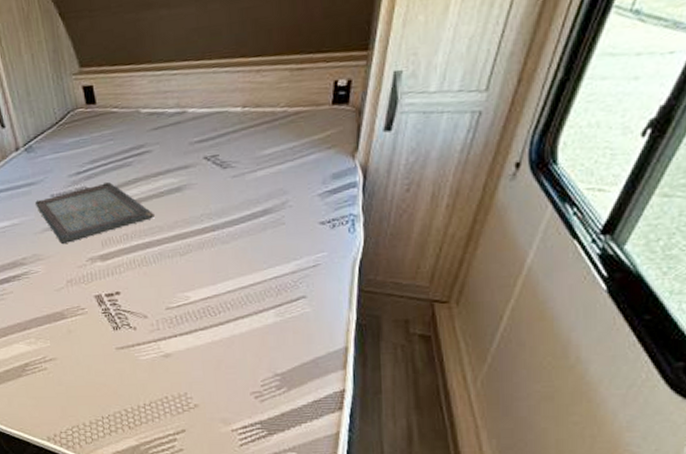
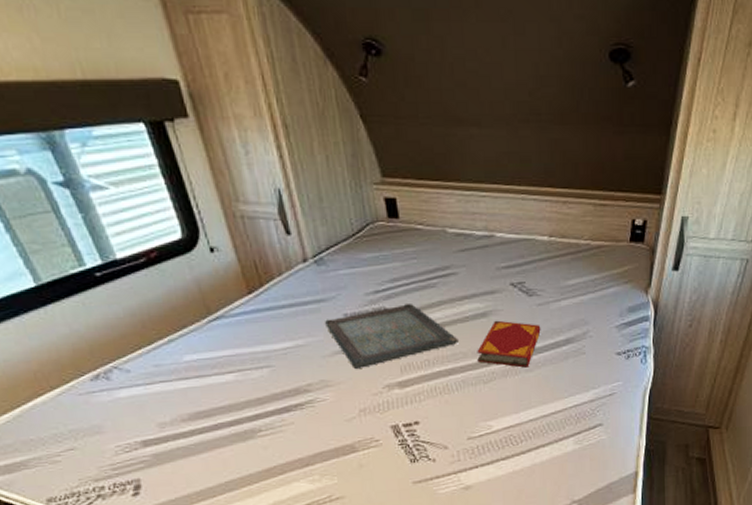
hardback book: none [172,194,237,240] -> present [477,320,541,368]

